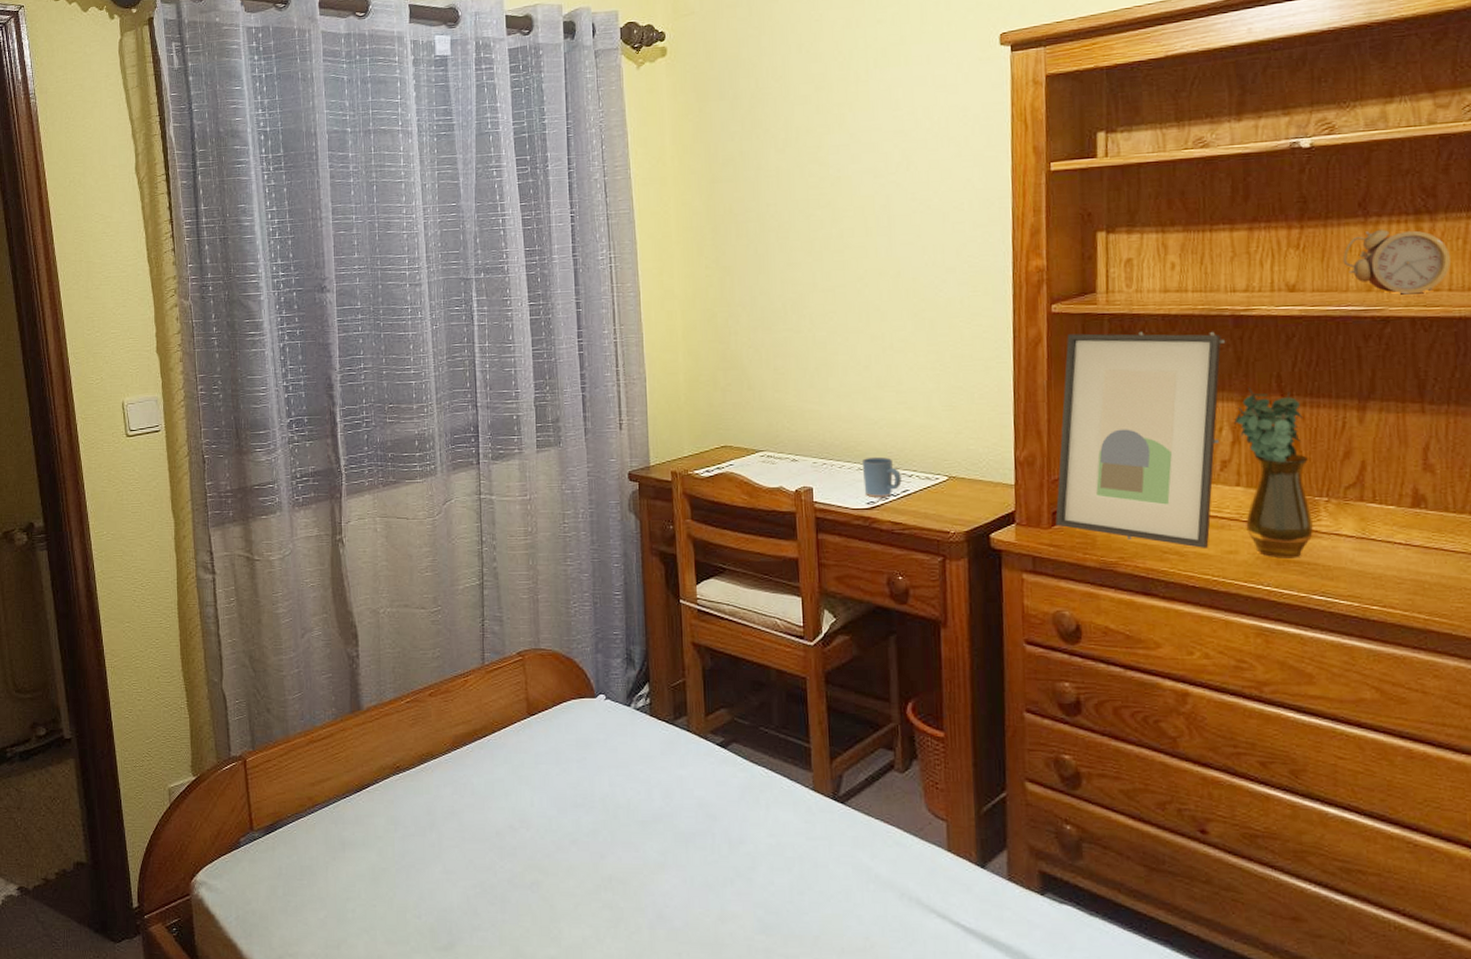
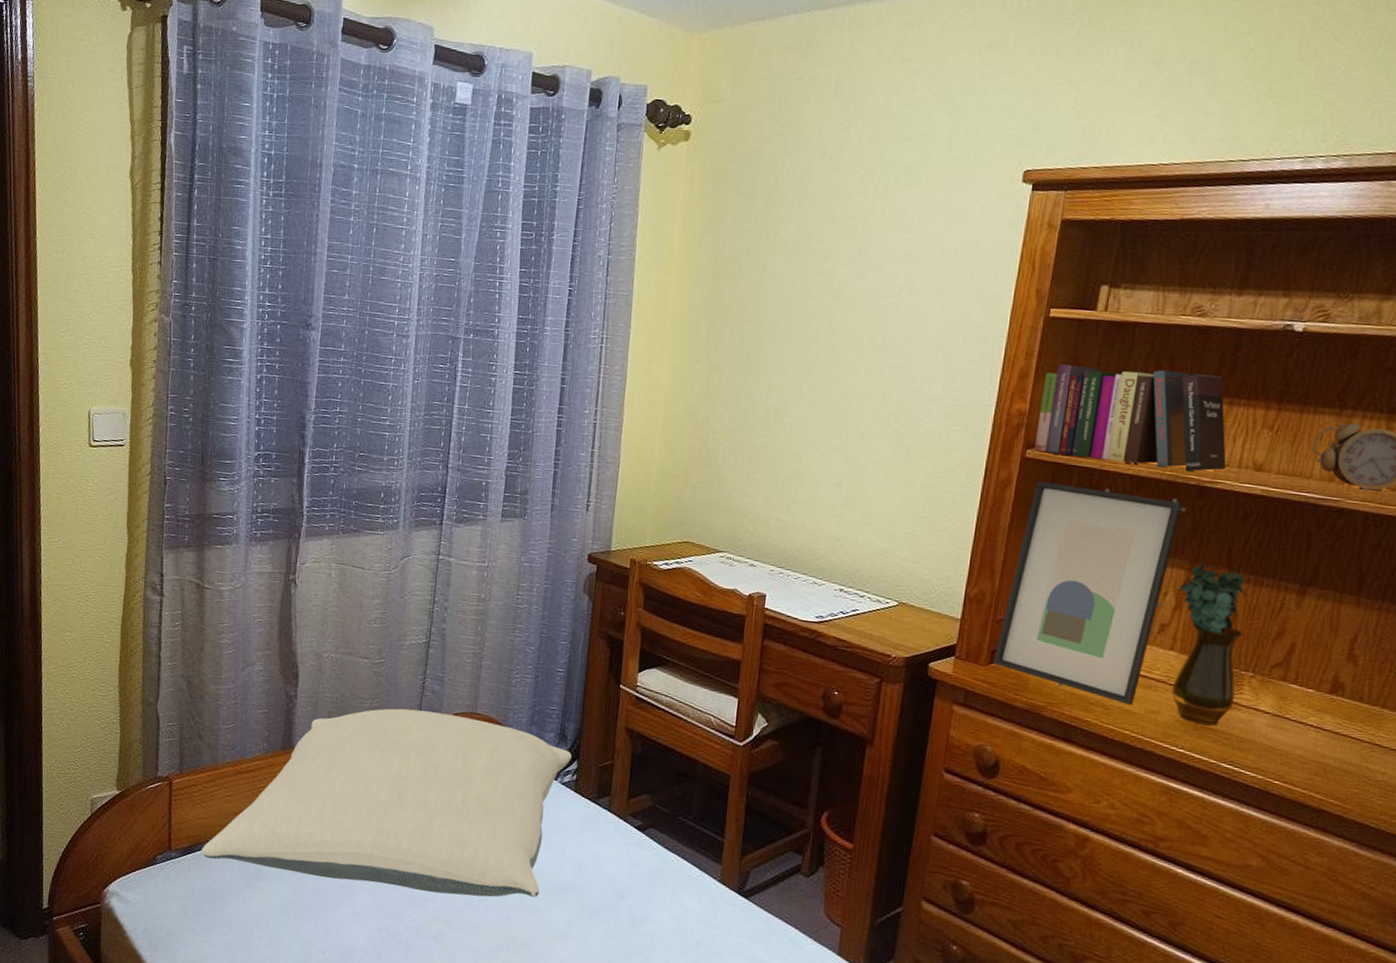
pillow: none [284,653,642,841] -> present [201,708,572,898]
mug: present [861,456,902,497] -> none [815,573,854,614]
books: none [1056,203,1258,306] -> present [1034,364,1226,472]

